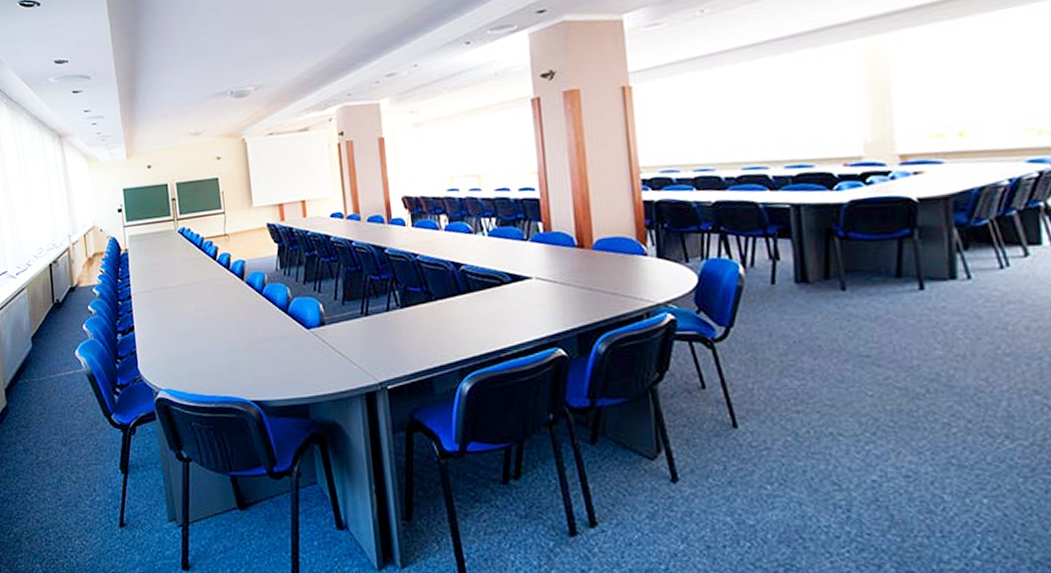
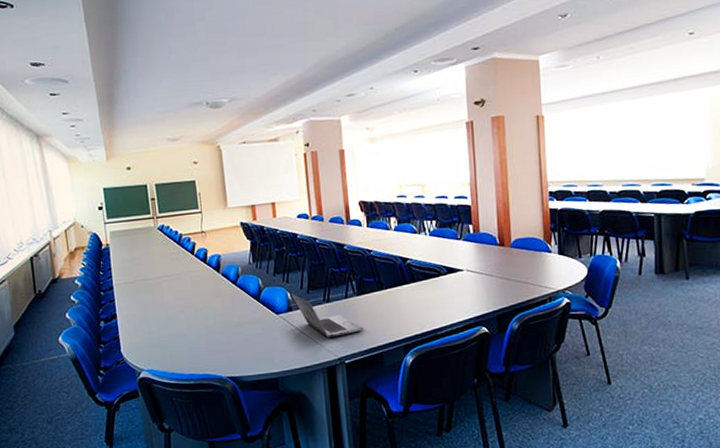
laptop: none [323,304,410,358] -> present [291,293,364,338]

